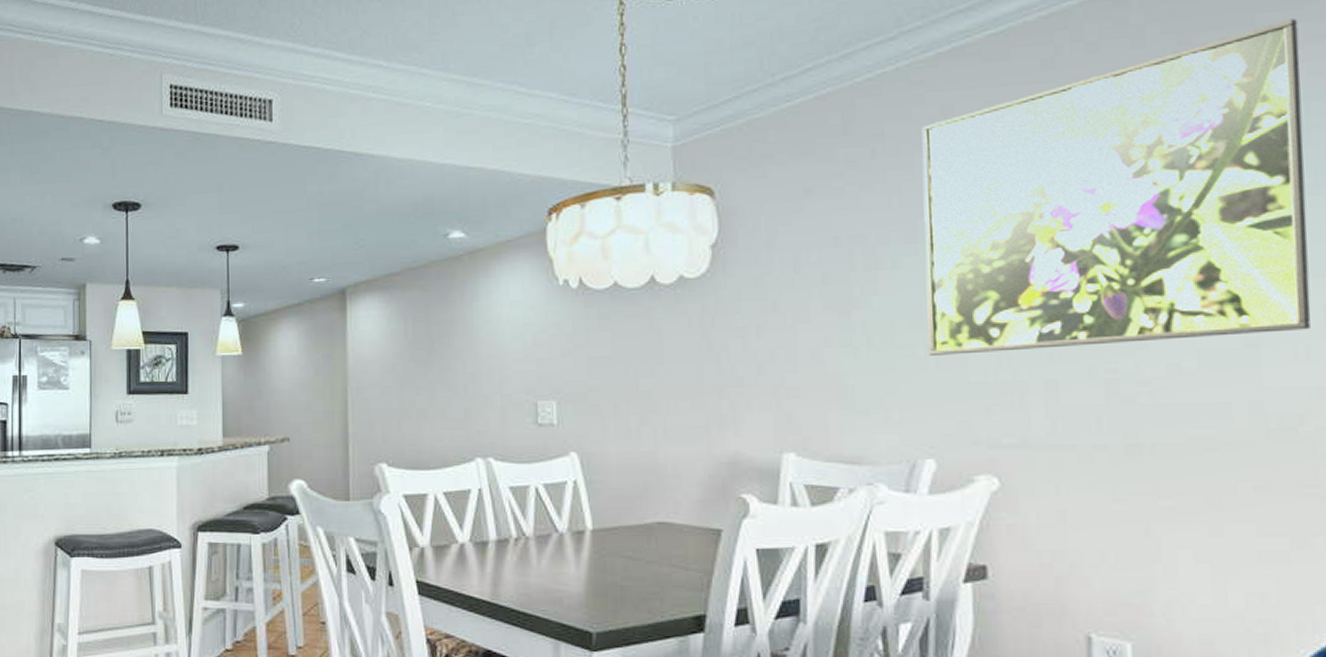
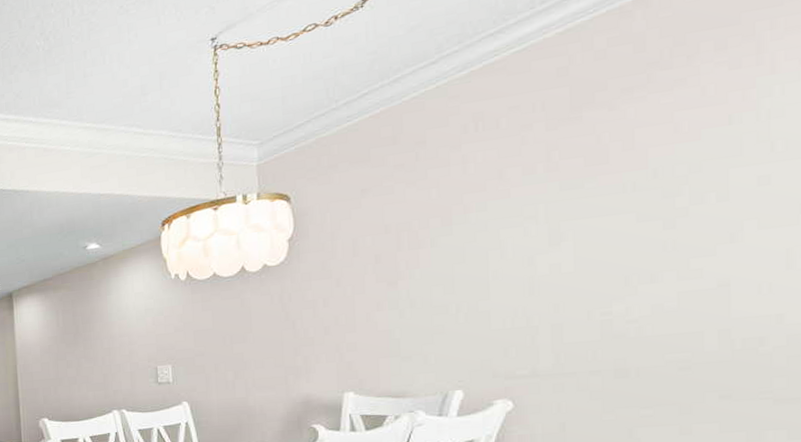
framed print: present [921,18,1311,356] -> none [456,14,779,312]

